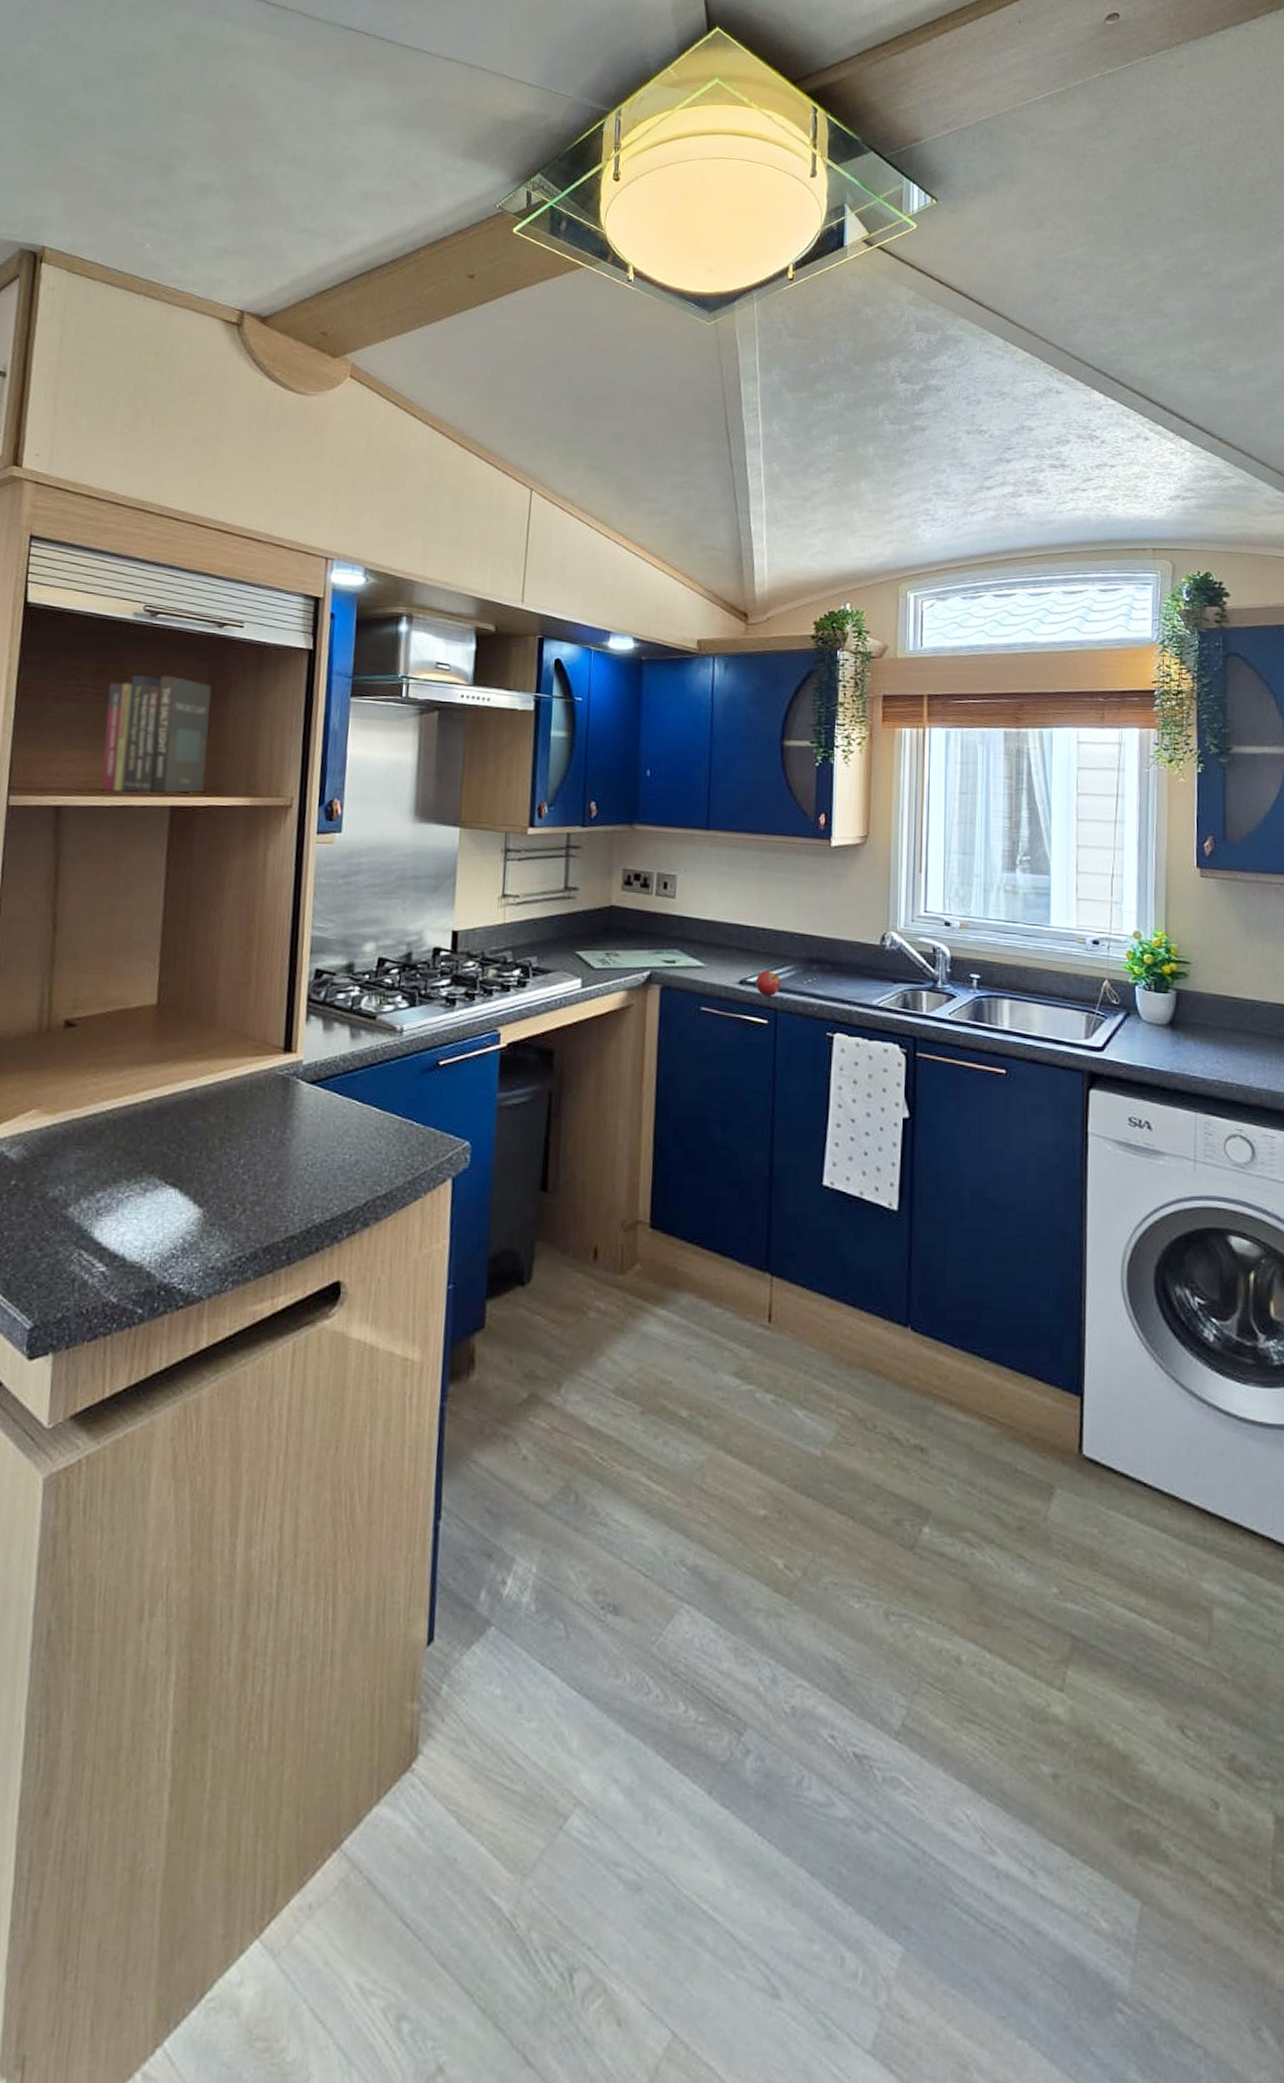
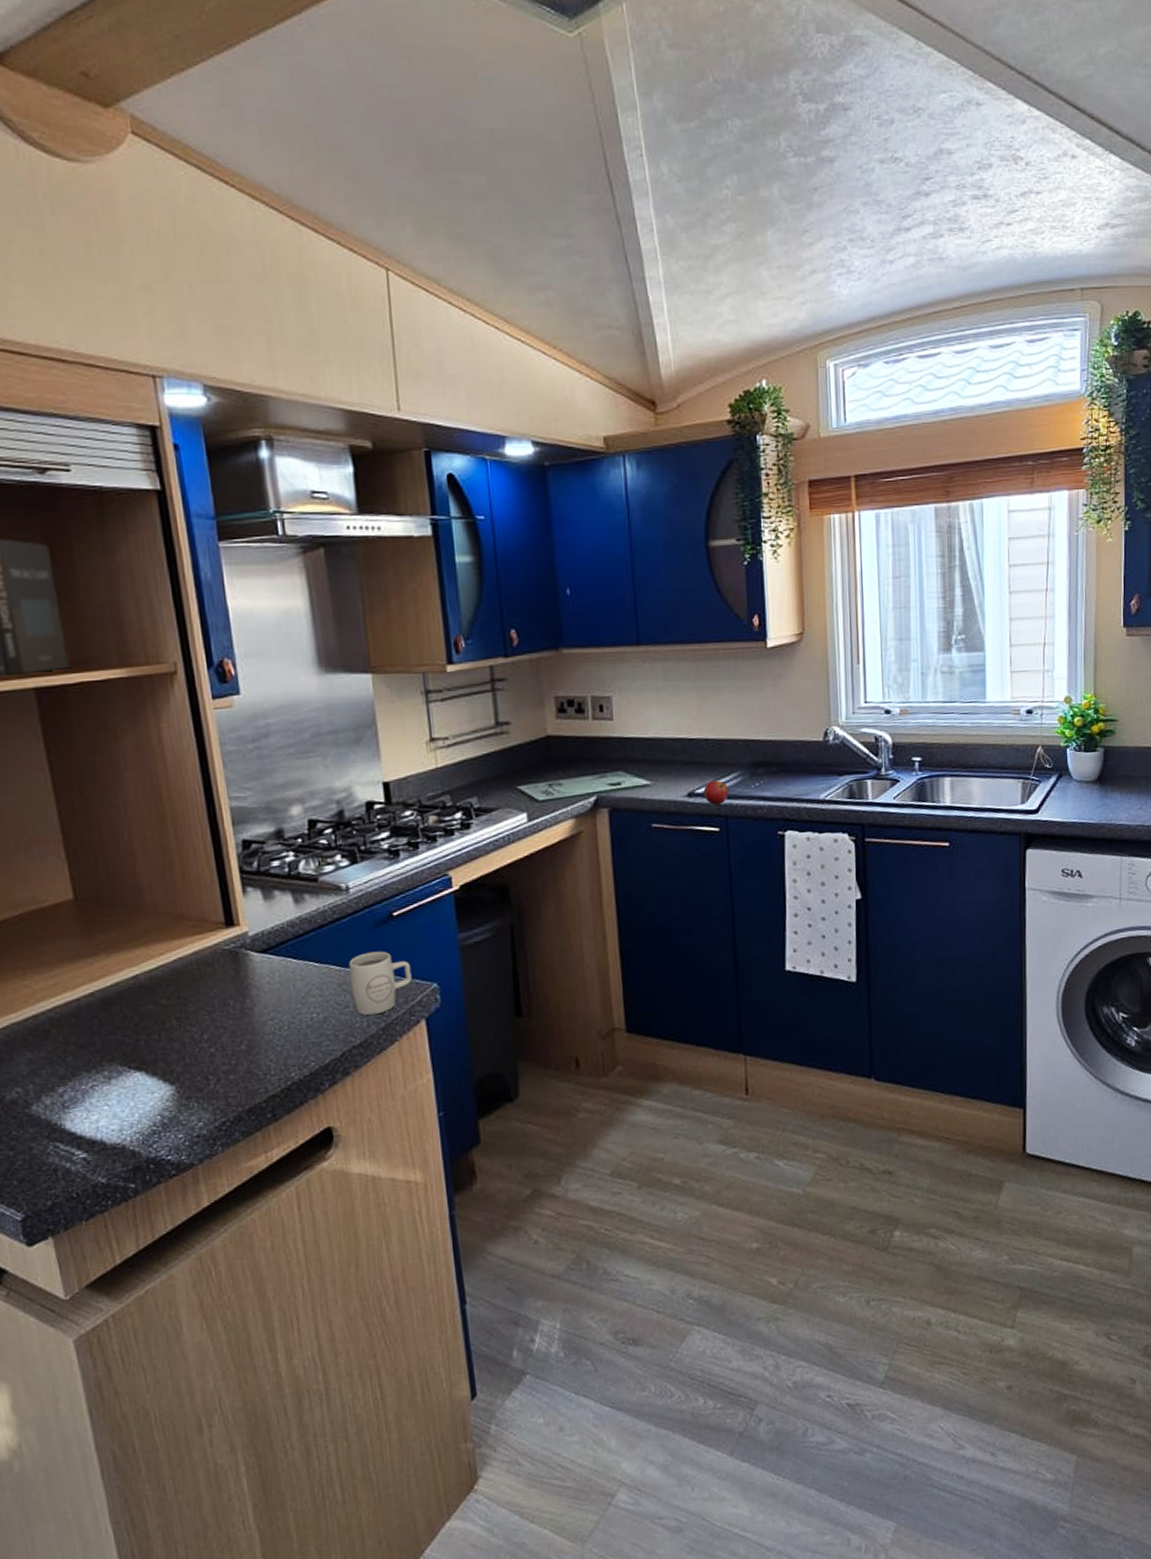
mug: none [386,1098,447,1166] -> present [349,951,412,1016]

